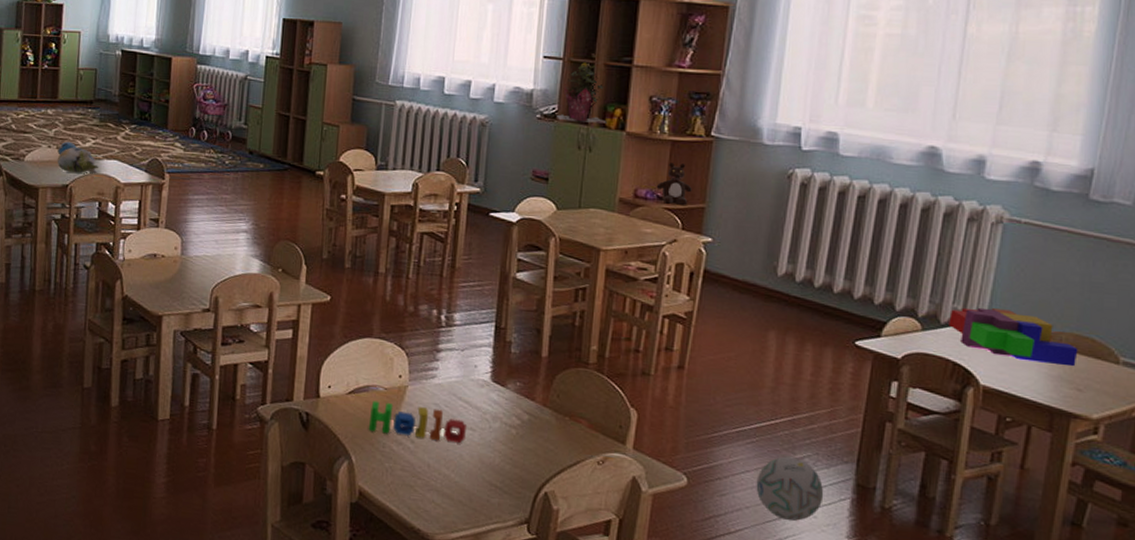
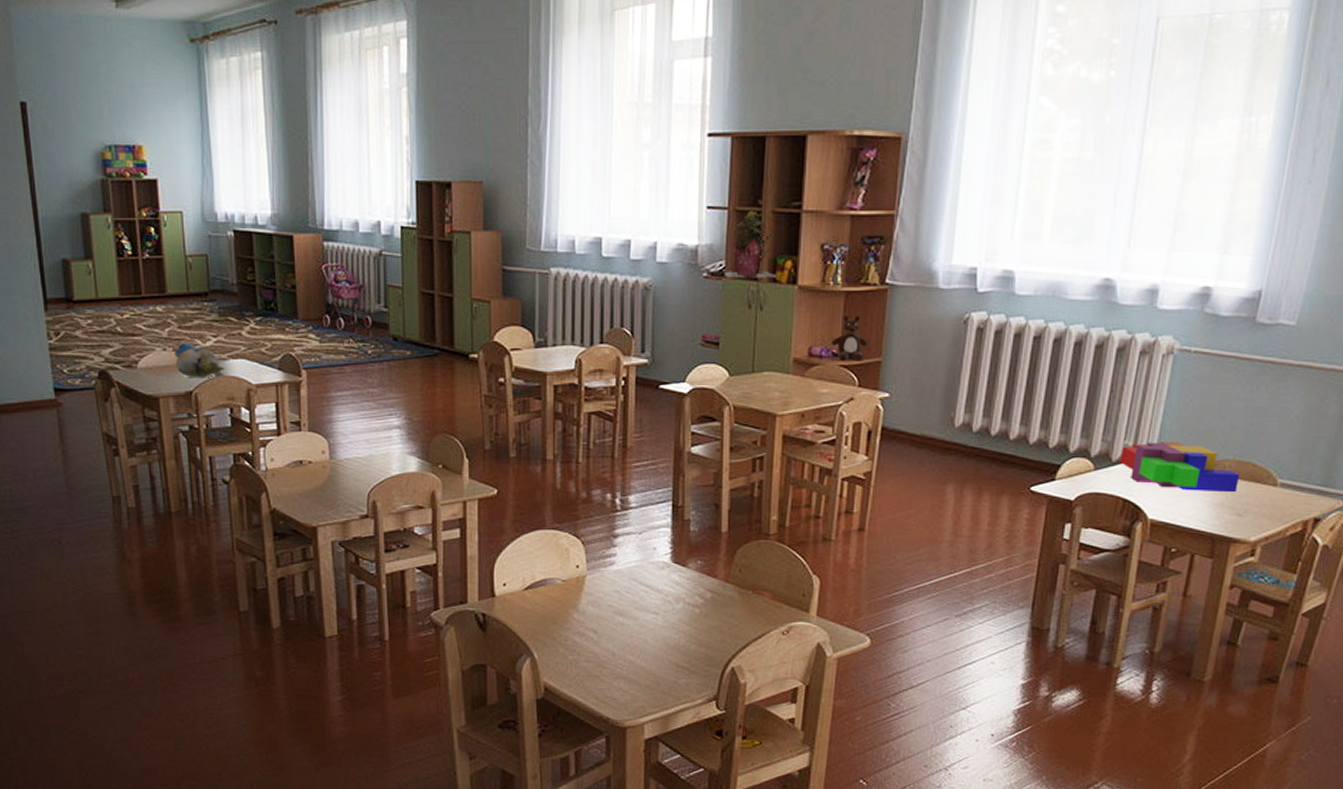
toy blocks: present [368,400,466,443] -> none [548,594,649,628]
ball: present [756,456,824,521] -> none [936,607,1001,668]

